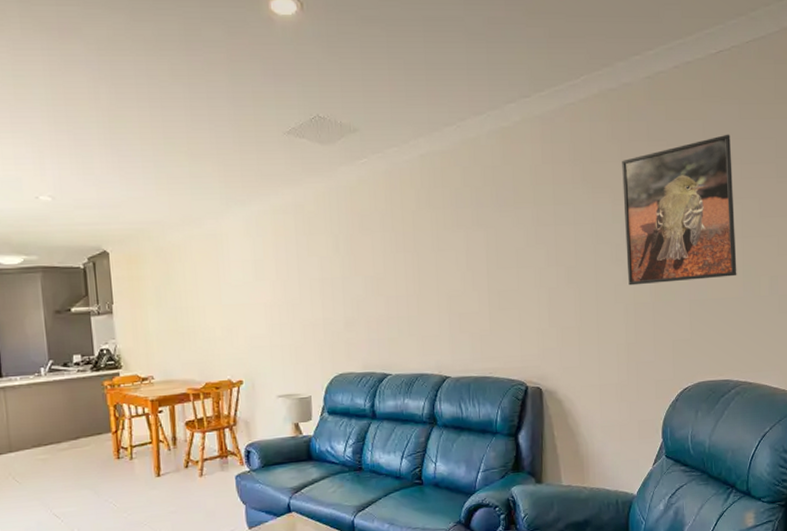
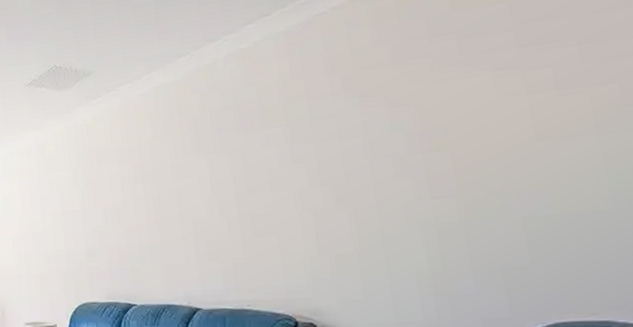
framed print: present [622,134,737,286] -> none [395,12,598,203]

